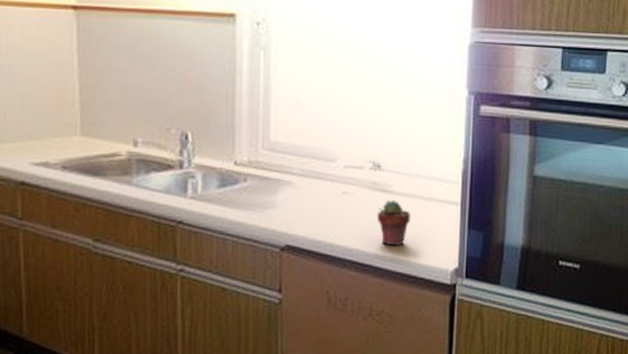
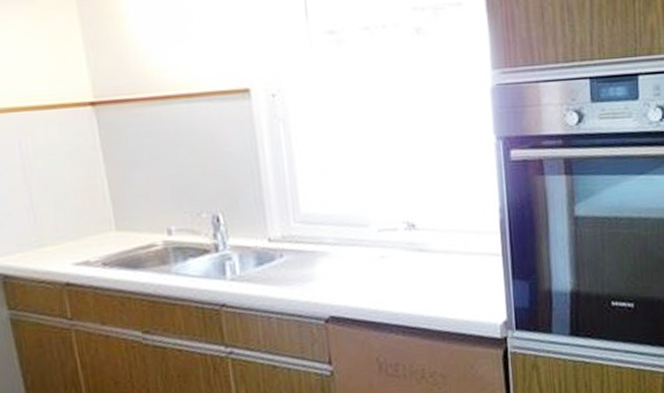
potted succulent: present [377,200,411,246] -> none [417,258,453,306]

